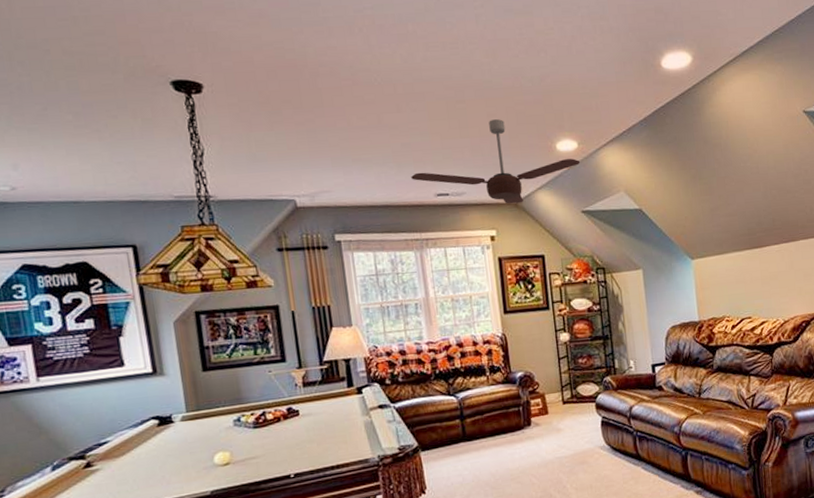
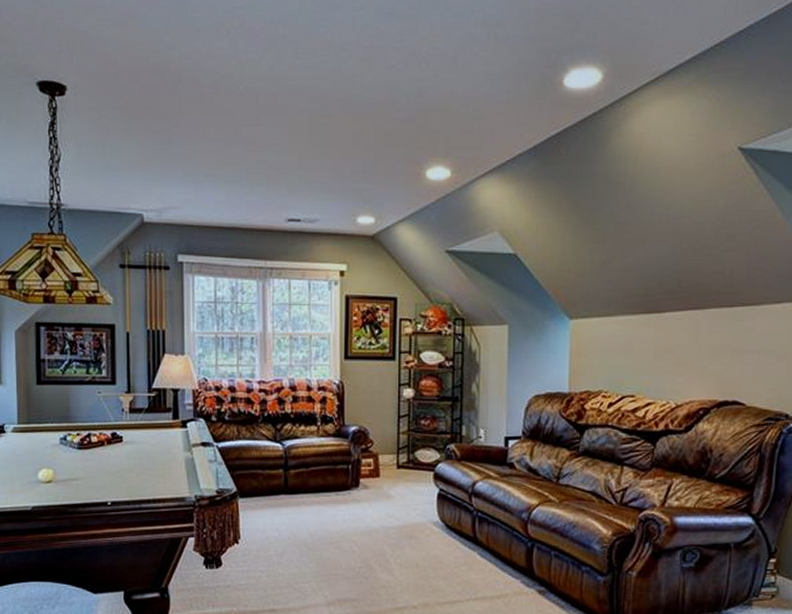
ceiling fan: present [411,119,581,204] -> none [263,139,452,236]

